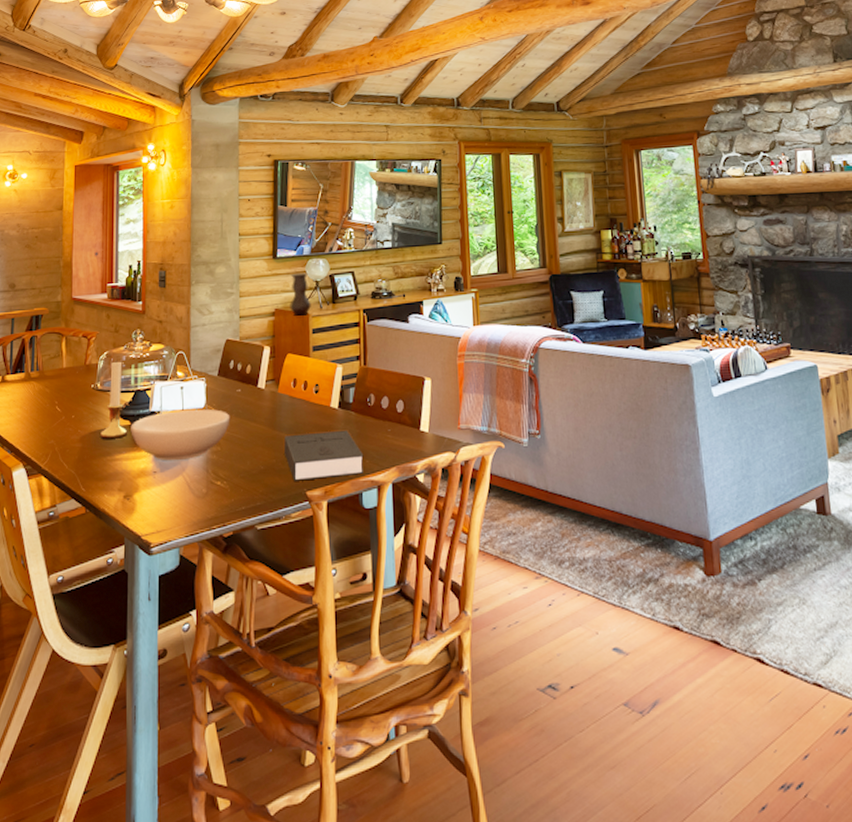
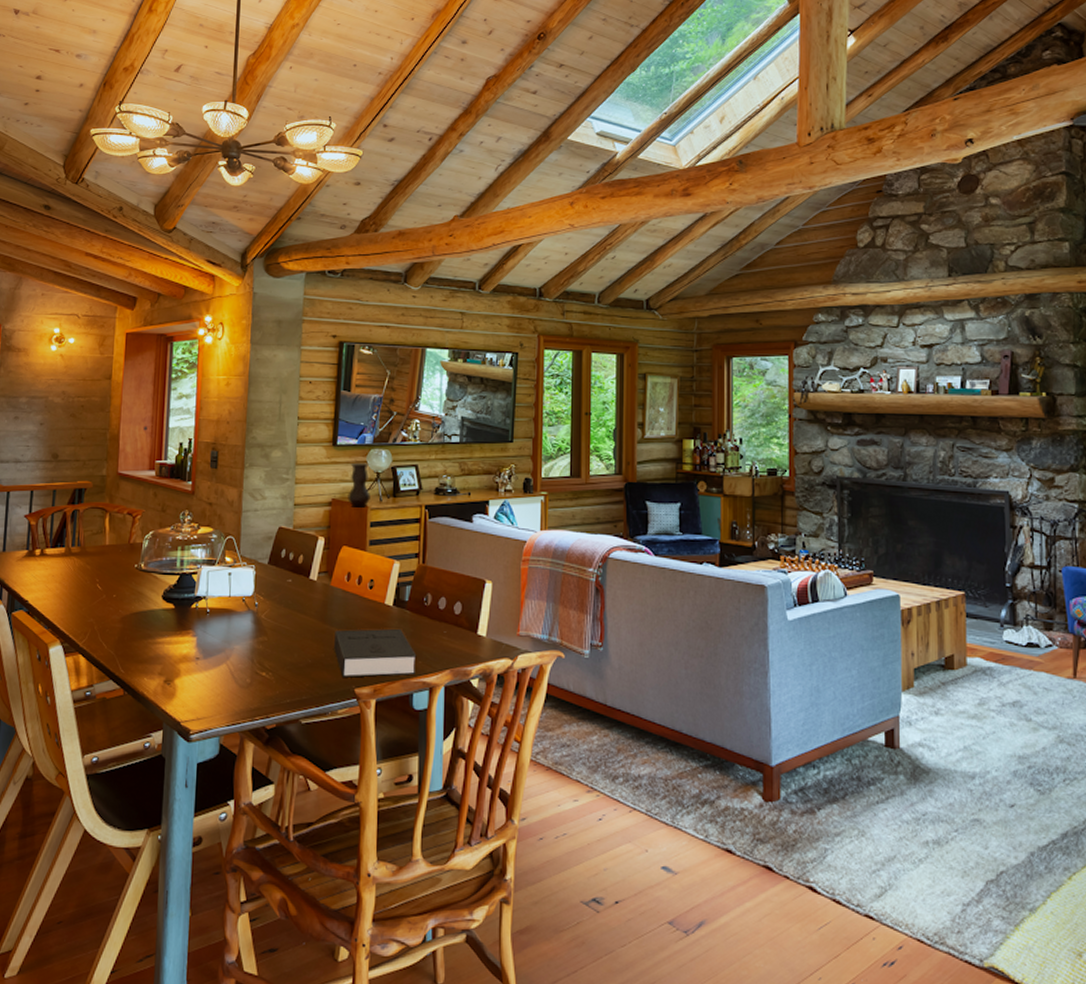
candle holder: present [100,360,128,439] -> none [142,540,171,622]
bowl: present [131,409,230,461] -> none [174,596,279,649]

